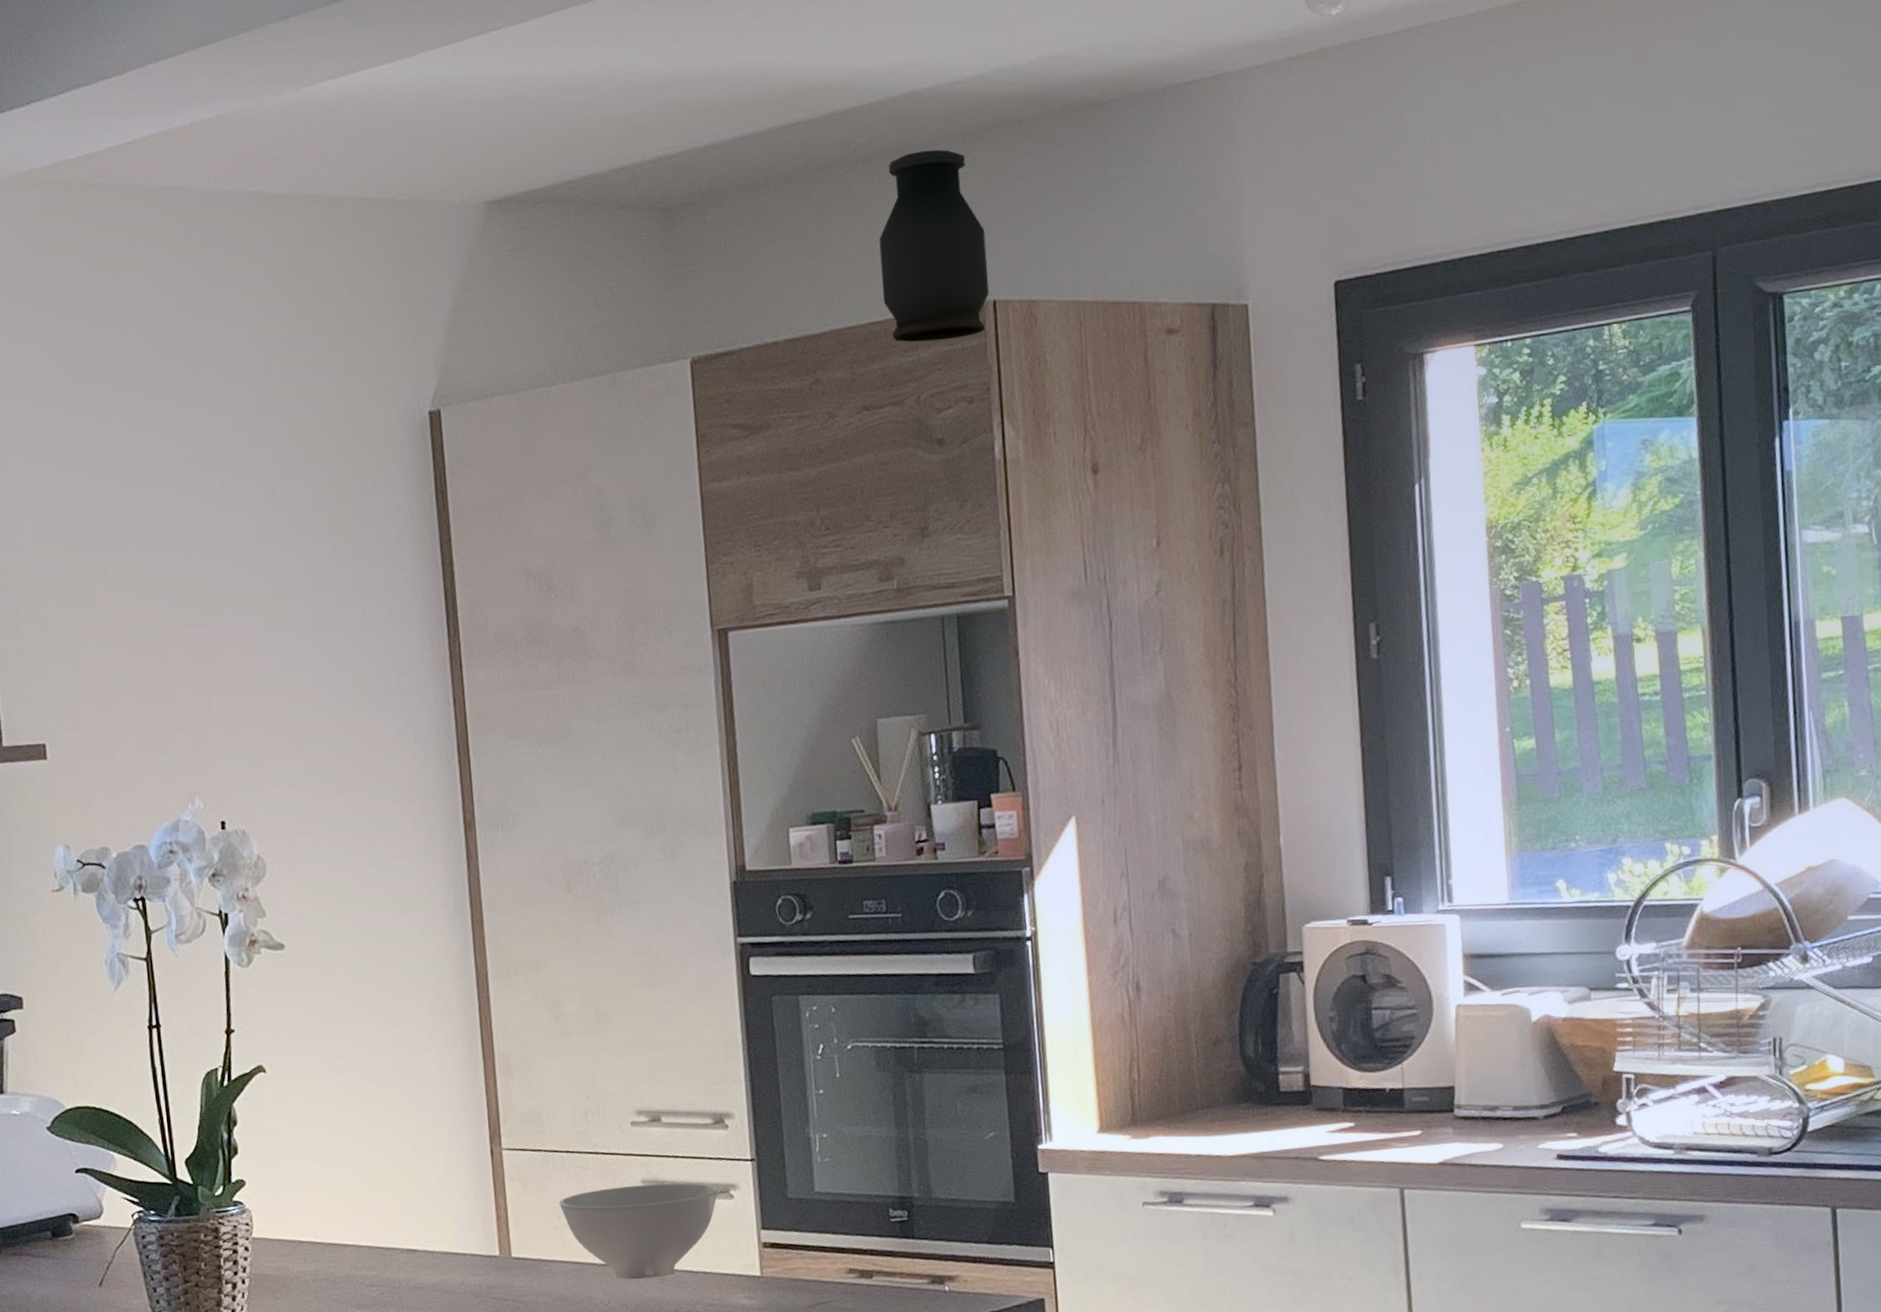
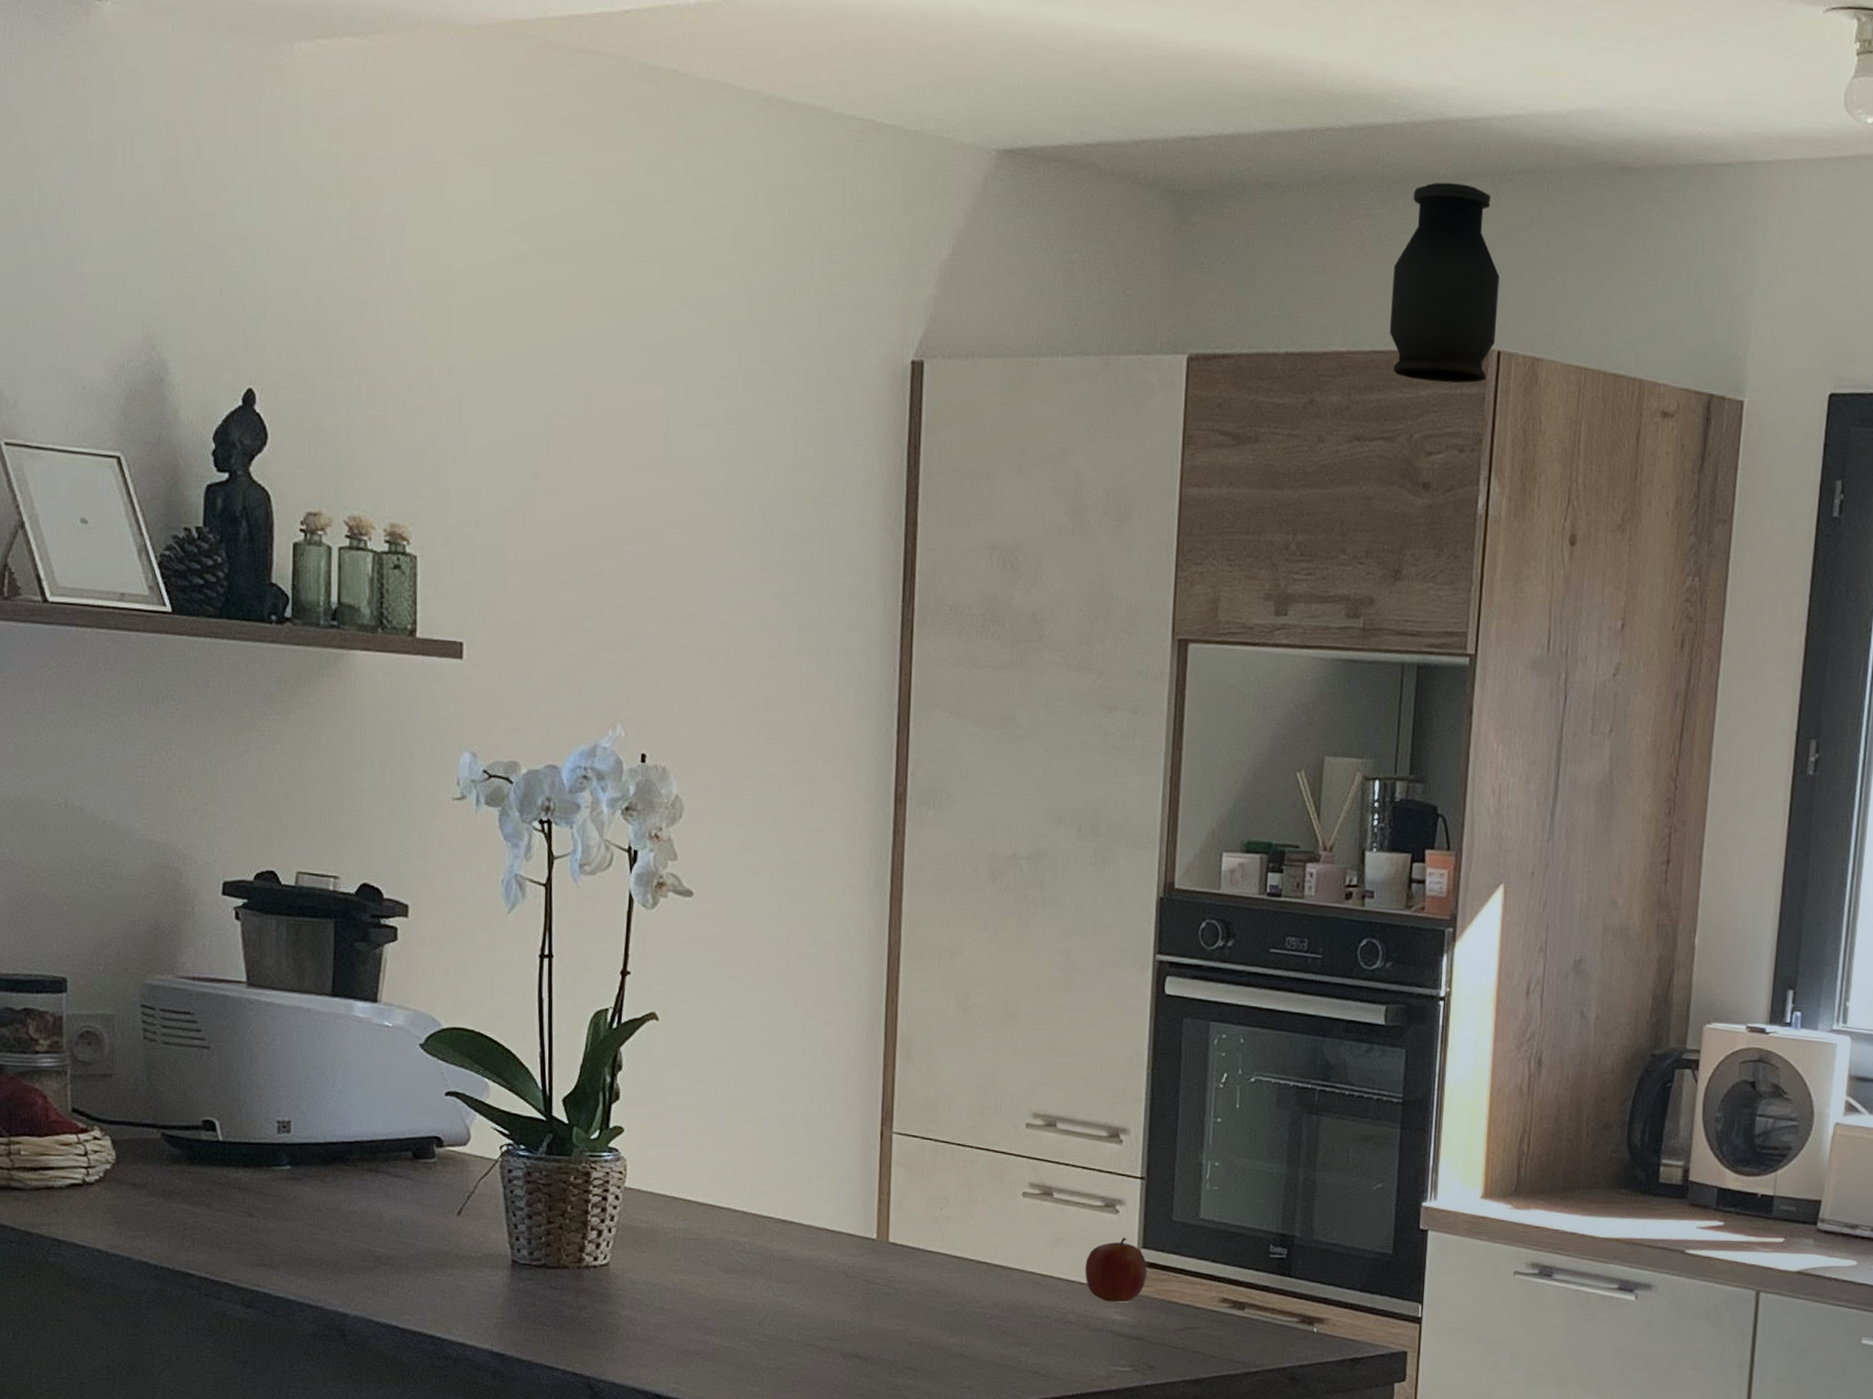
bowl: present [559,1183,718,1280] -> none [943,1186,1105,1282]
fruit: none [707,1221,770,1288] -> present [1085,1237,1148,1303]

